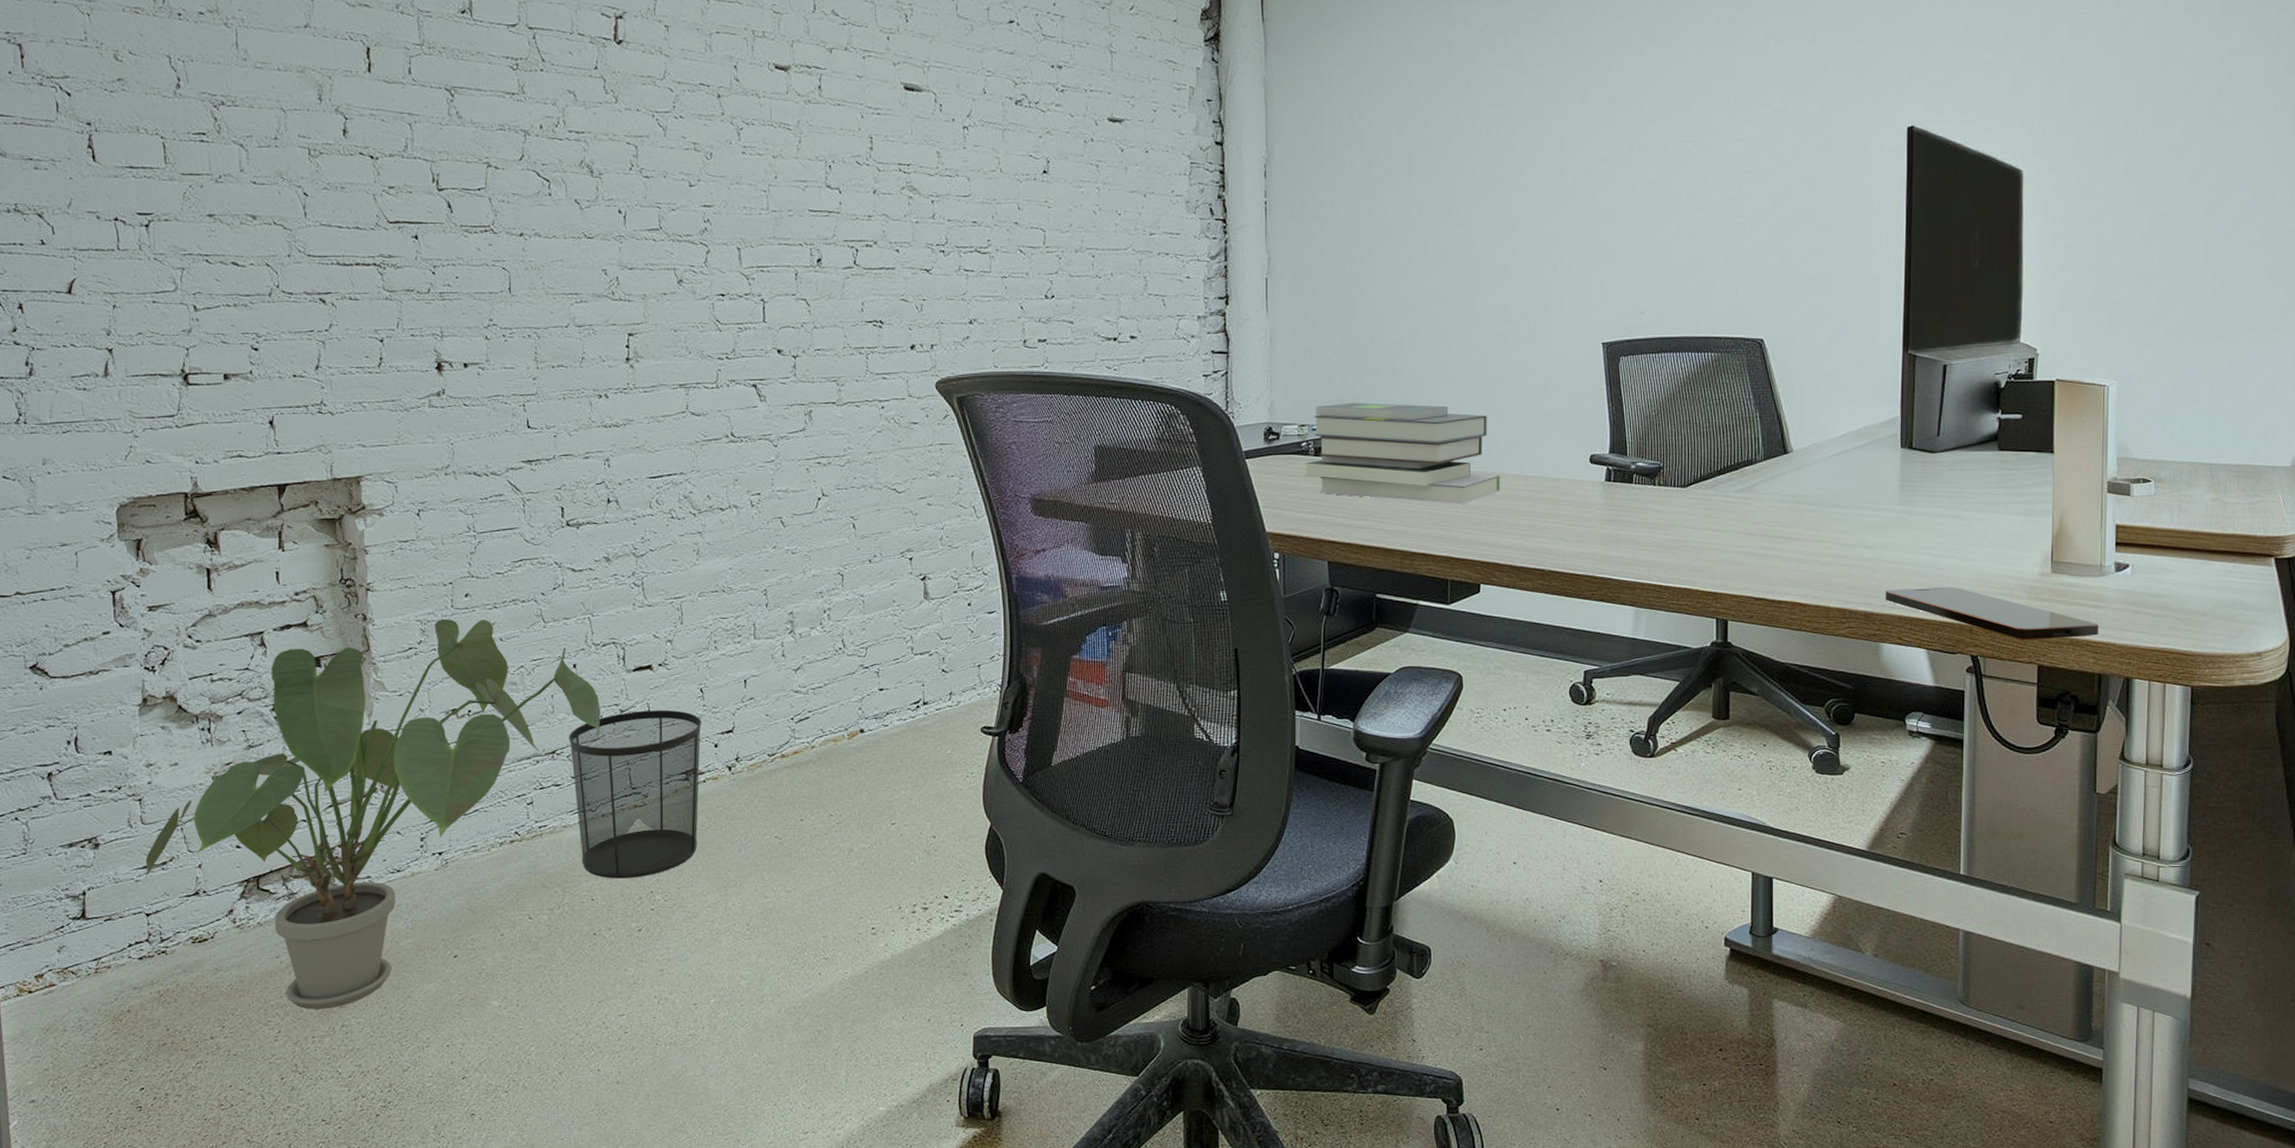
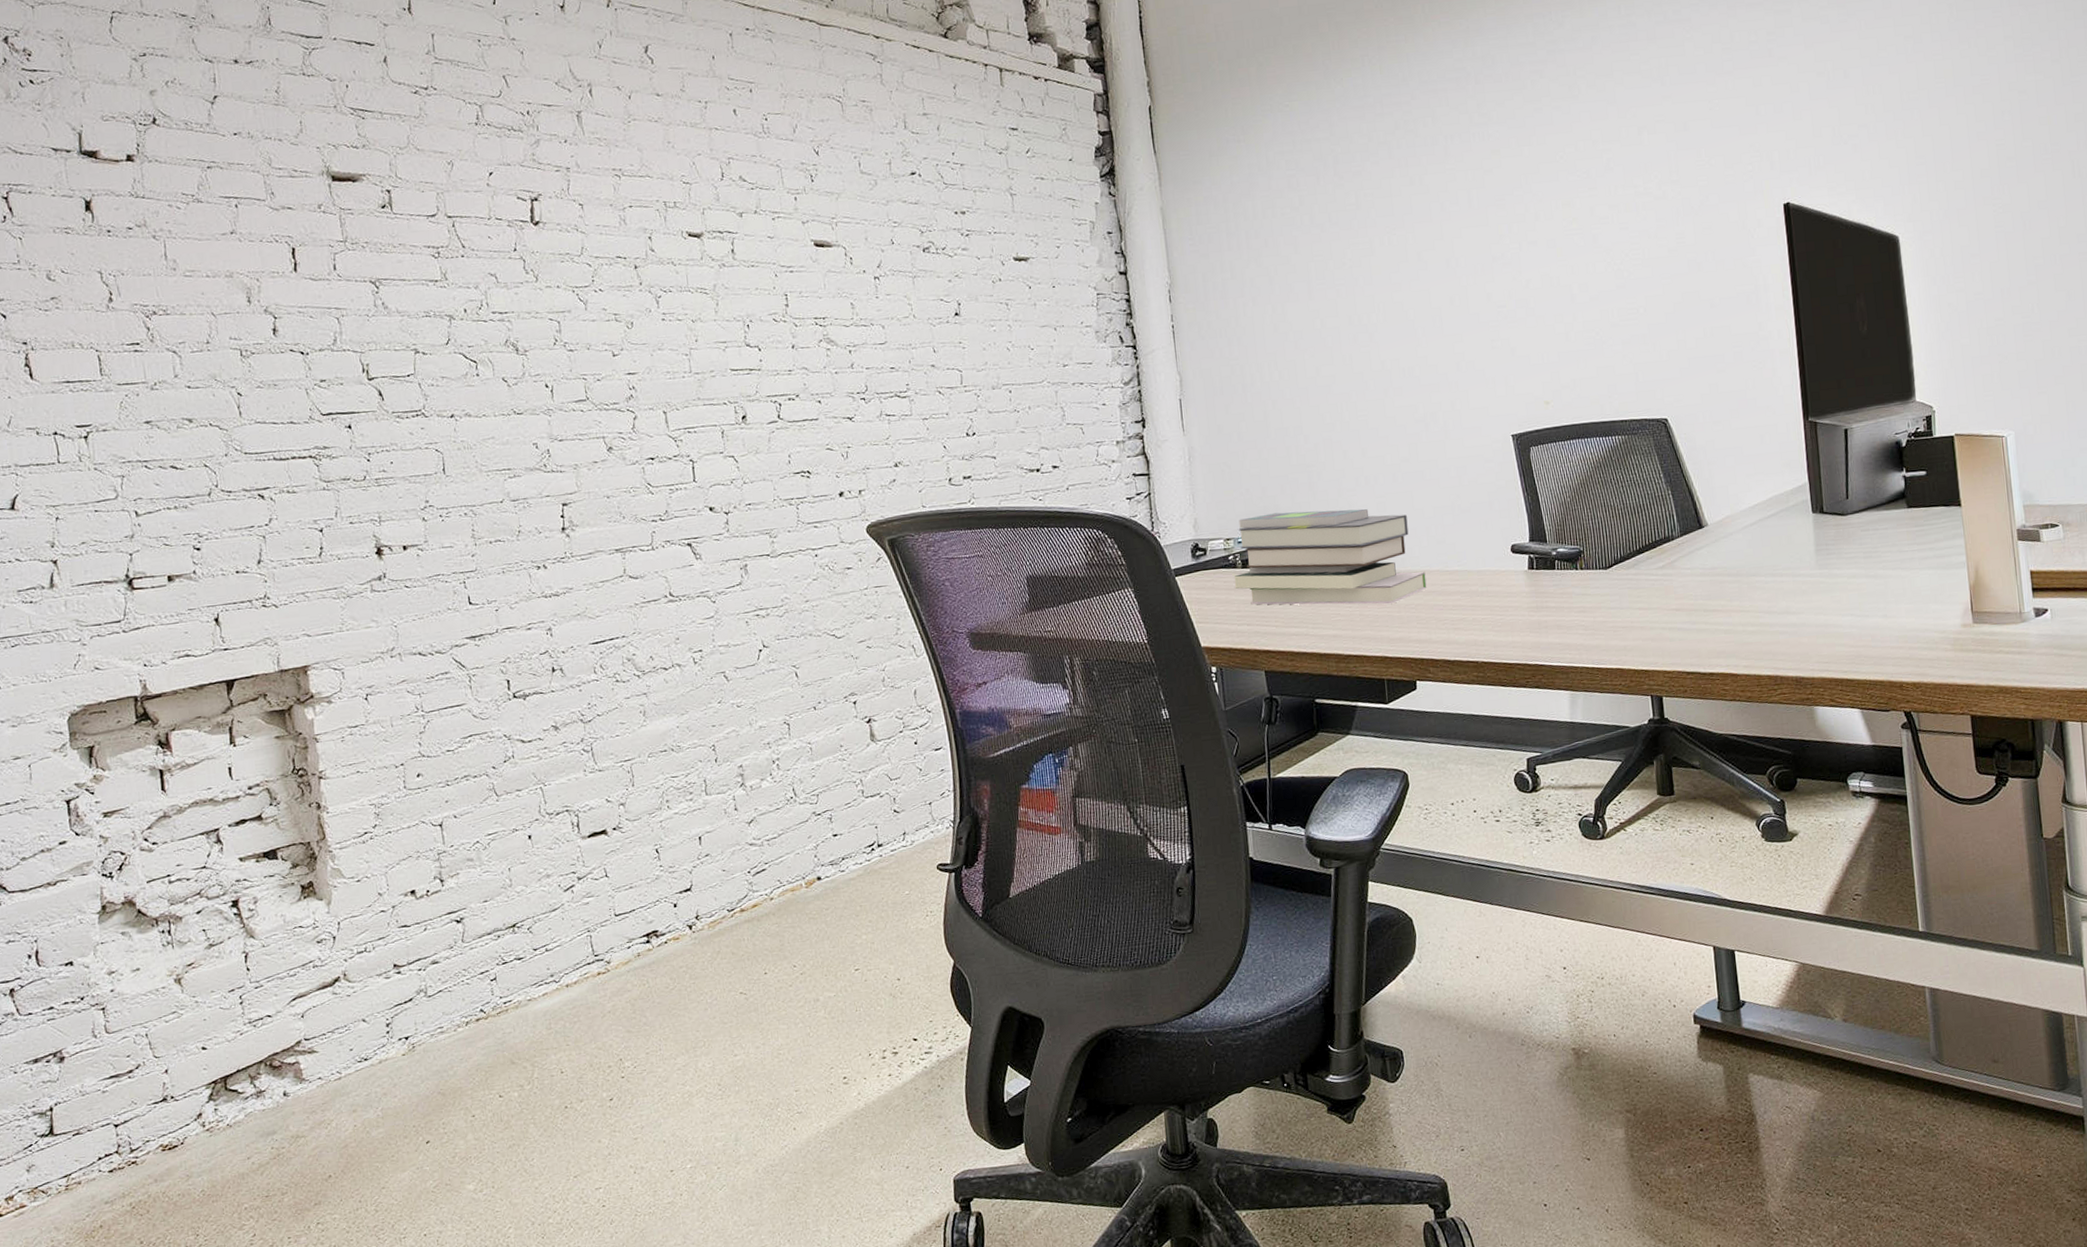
house plant: present [145,619,601,1010] -> none [111,798,559,1210]
waste bin: present [568,709,702,879] -> none [528,873,663,1049]
phone: present [1885,586,2100,640] -> none [1813,645,2027,692]

